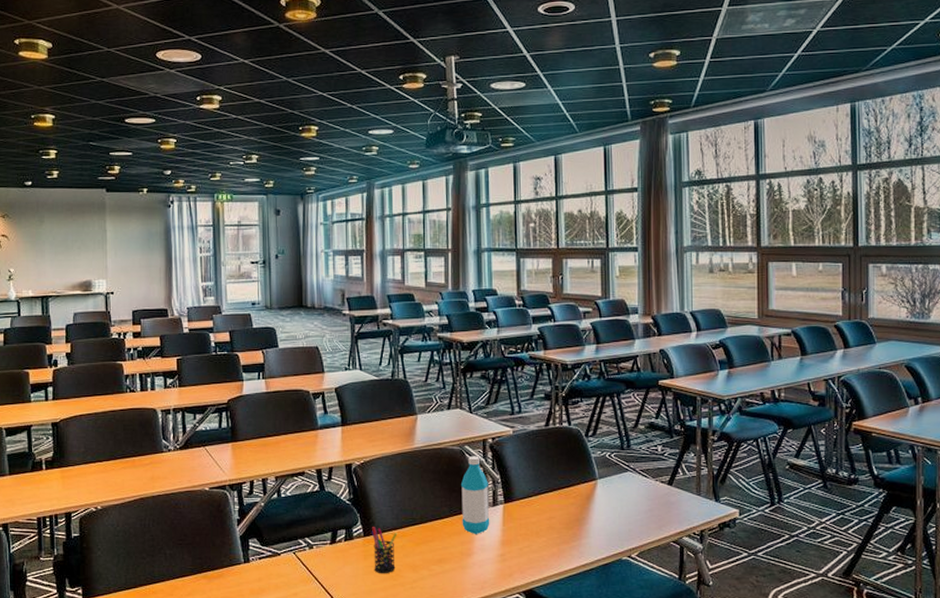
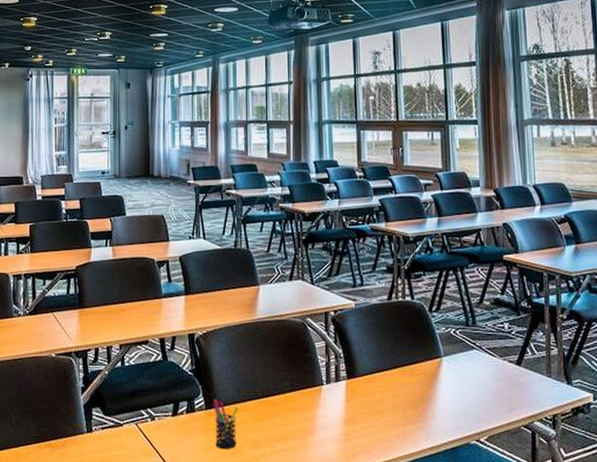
water bottle: present [461,456,490,534] -> none [303,329,333,411]

